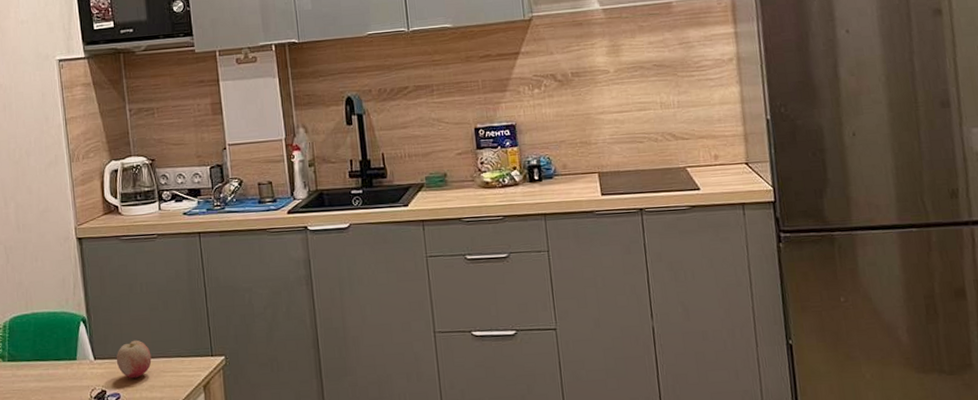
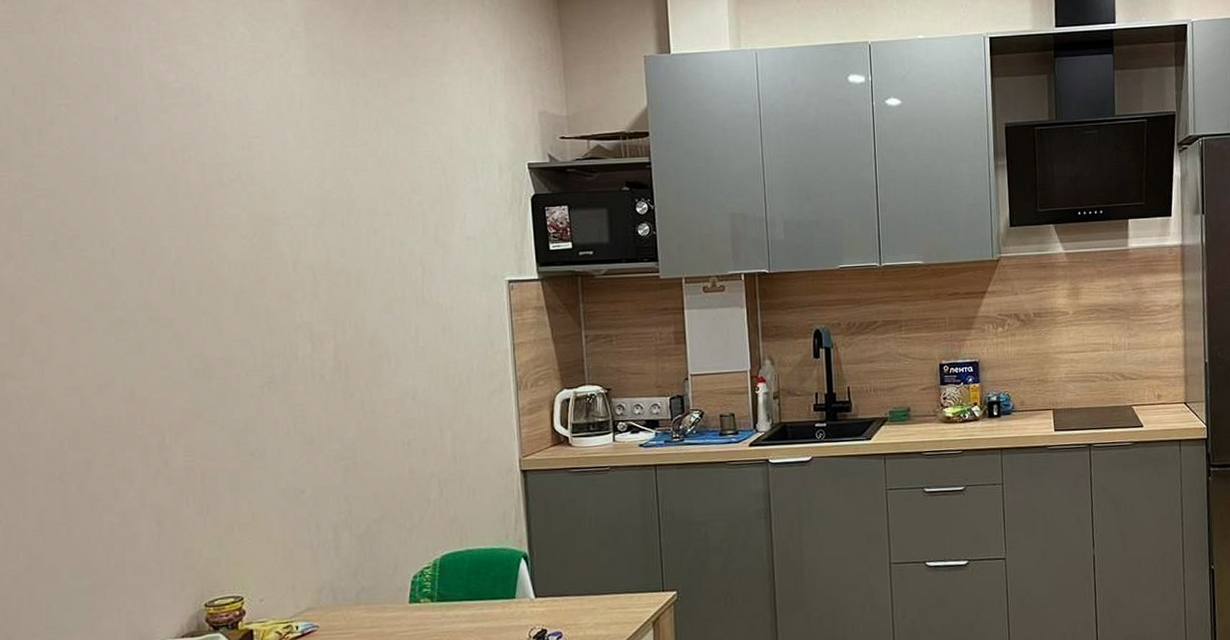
fruit: present [116,340,152,379] -> none [559,576,598,617]

